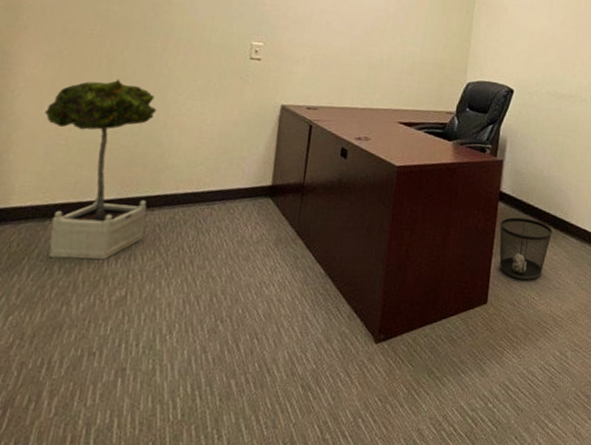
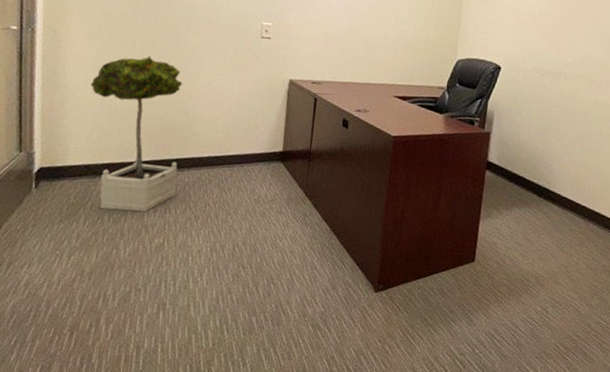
waste bin: present [499,217,552,281] -> none [486,184,536,243]

